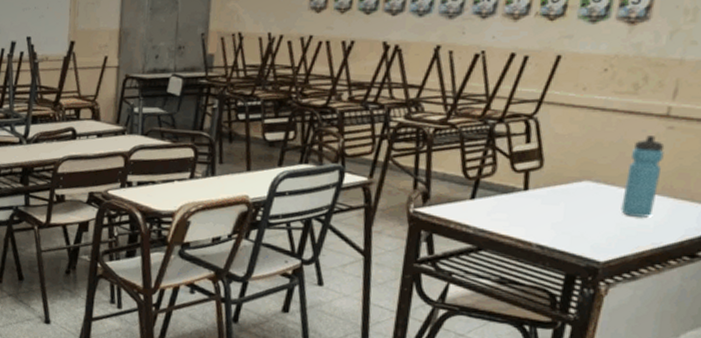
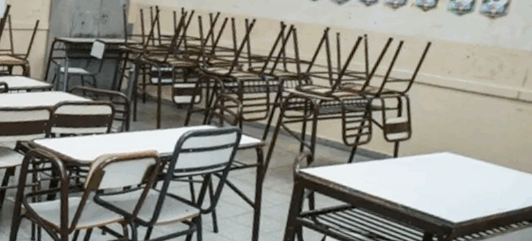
water bottle: present [620,135,665,217] -> none [474,115,514,186]

